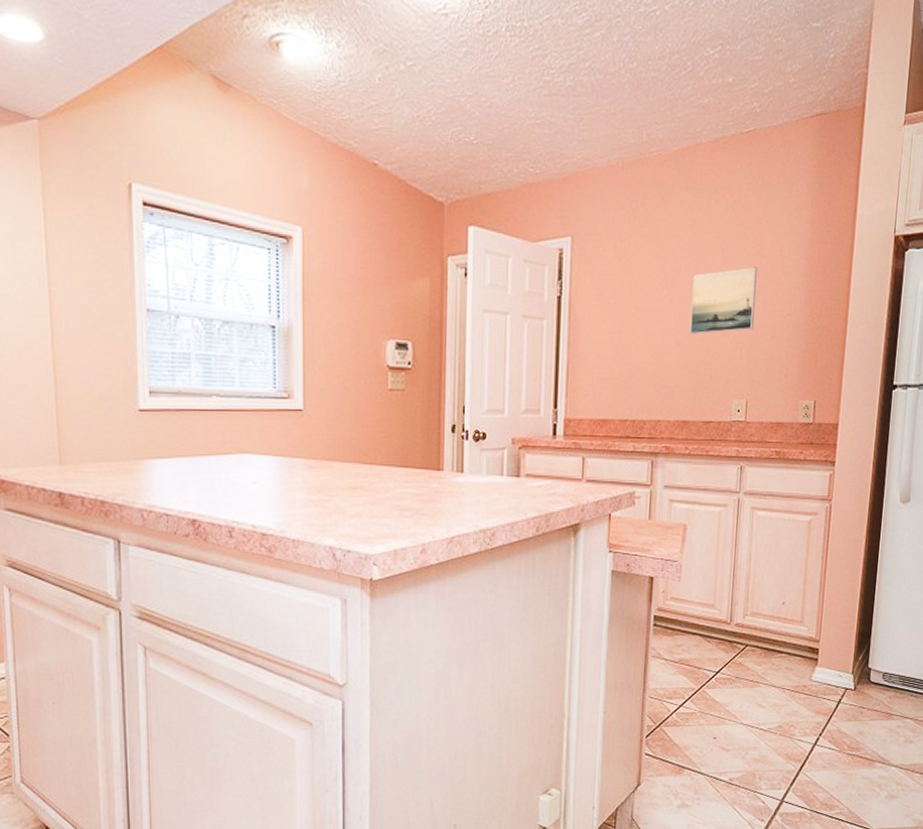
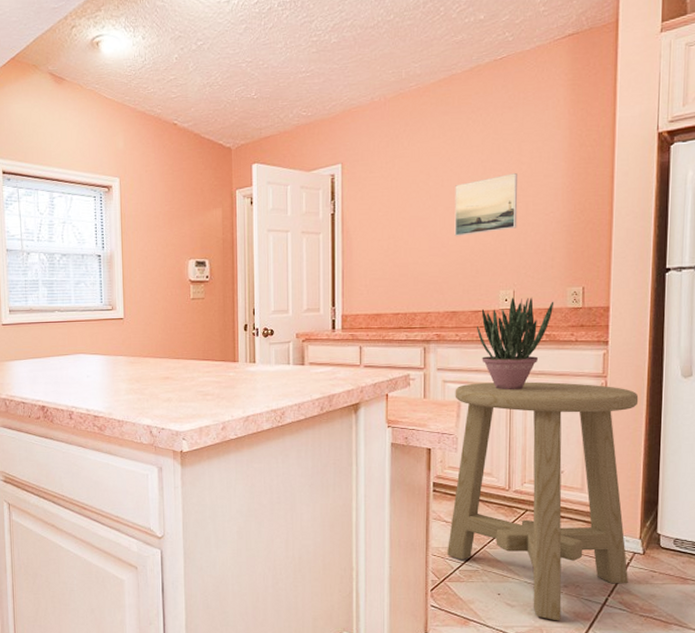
stool: none [665,503,860,764] -> present [448,381,639,621]
potted plant: none [706,408,786,513] -> present [476,297,554,390]

